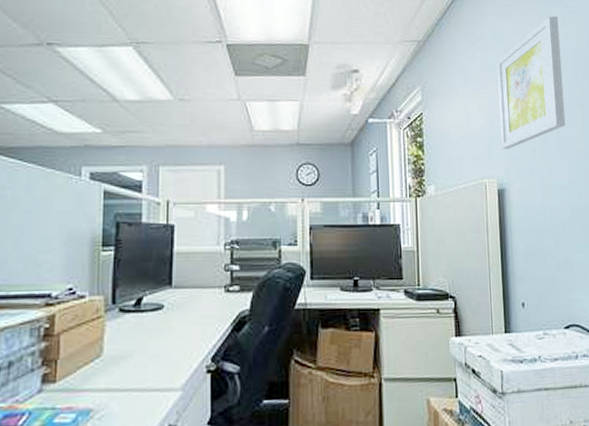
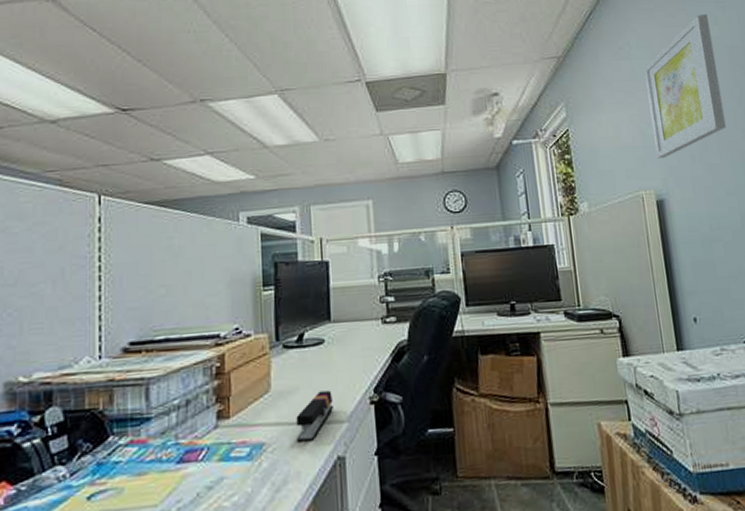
stapler: none [126,357,168,411] -> present [295,390,333,443]

